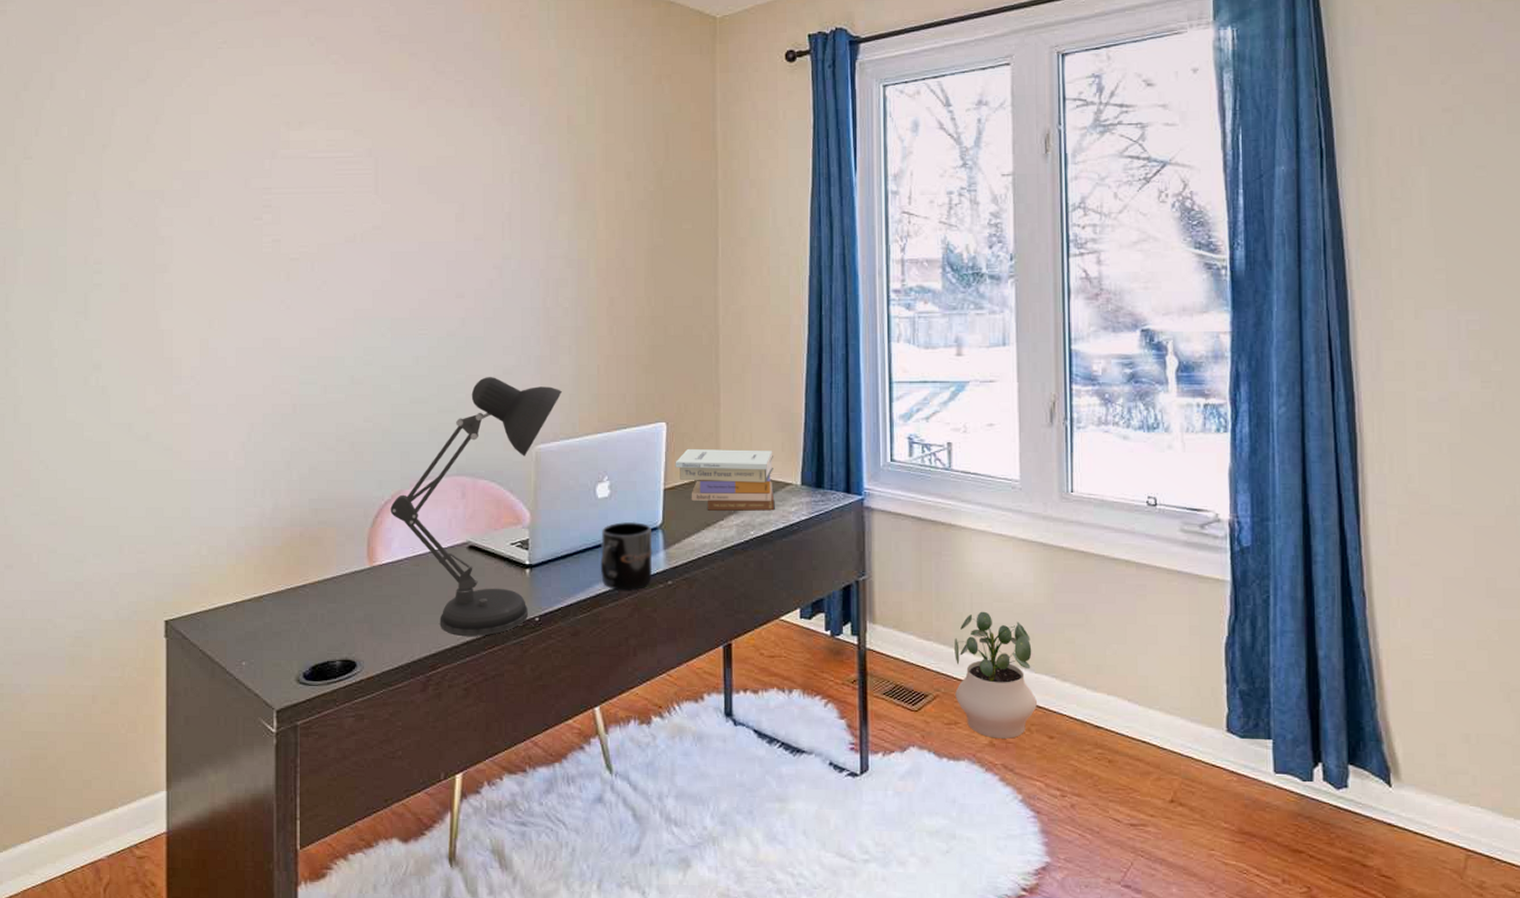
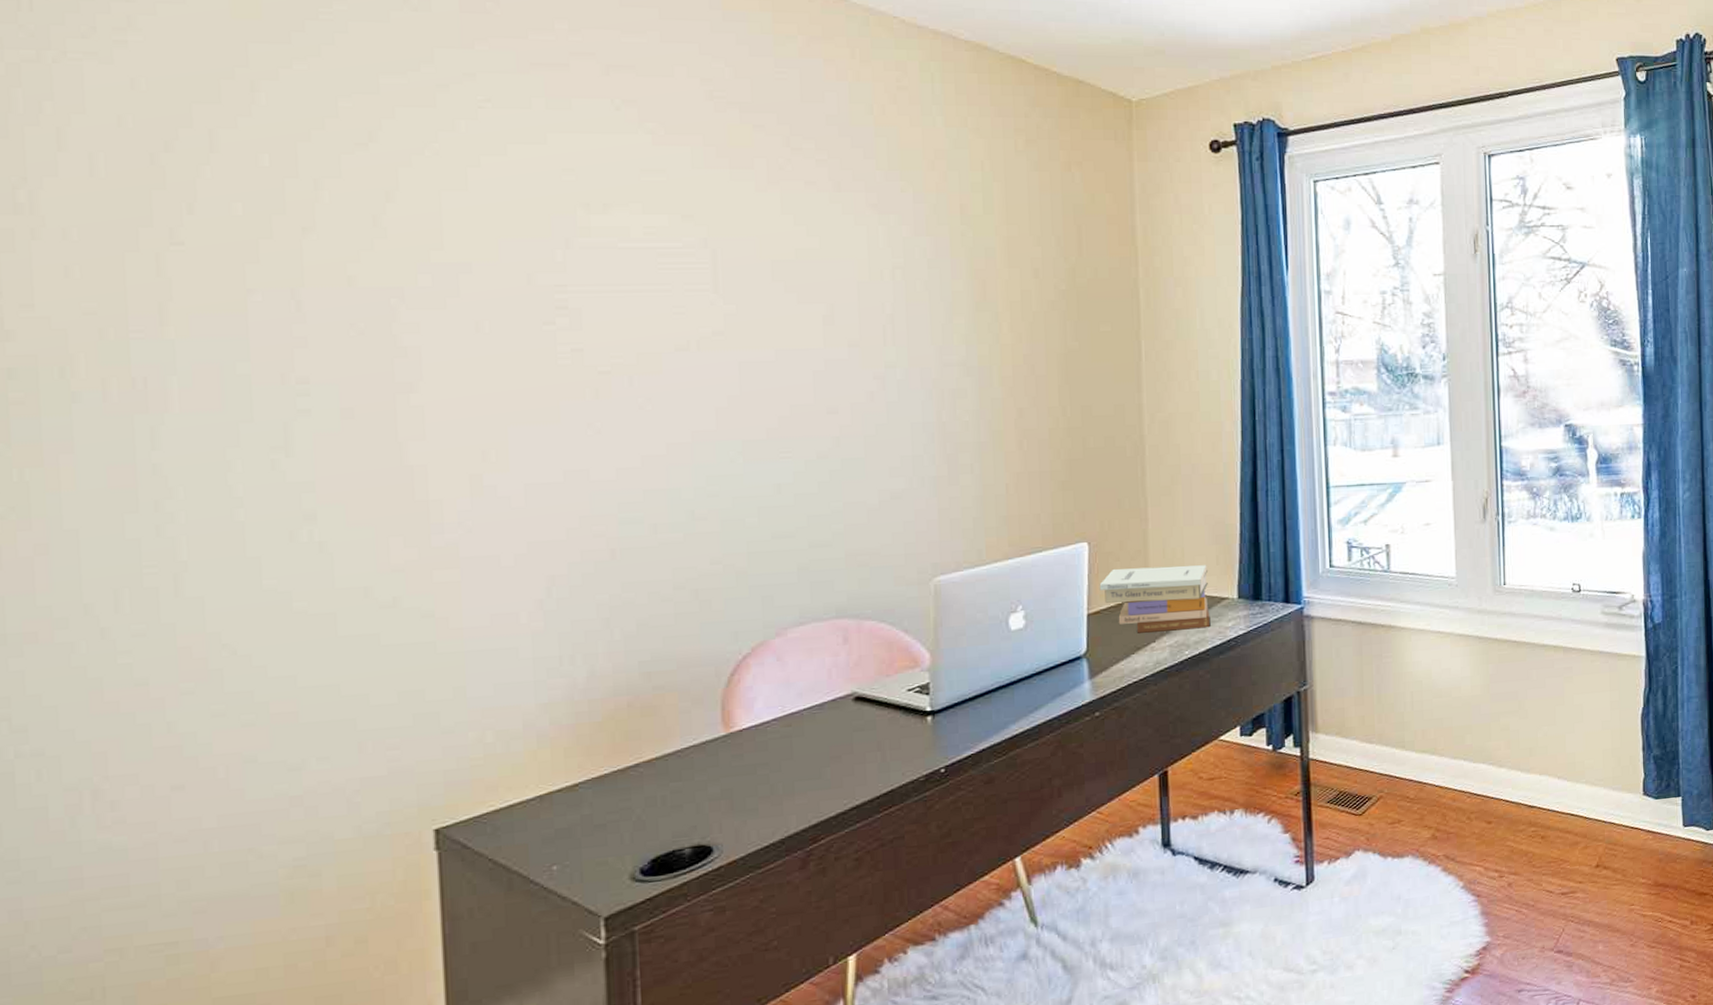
desk lamp: present [390,377,562,636] -> none [750,503,964,800]
mug: present [600,521,653,591] -> none [1016,652,1077,728]
potted plant: present [954,611,1038,739] -> none [1396,708,1476,831]

